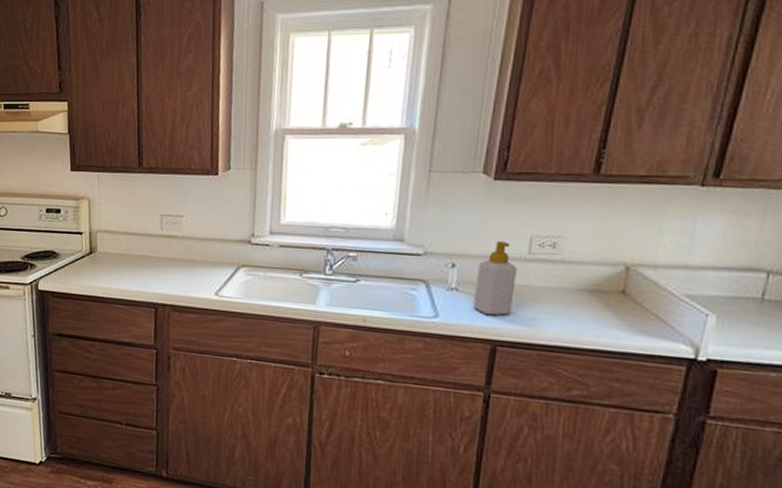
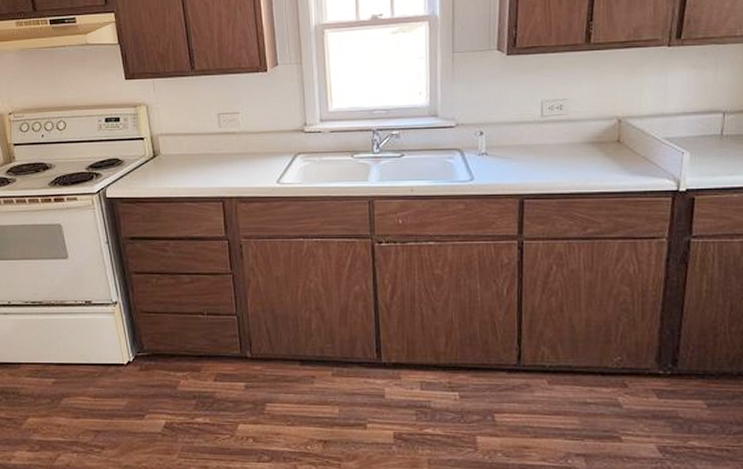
soap bottle: present [473,241,517,316] -> none [501,108,534,173]

